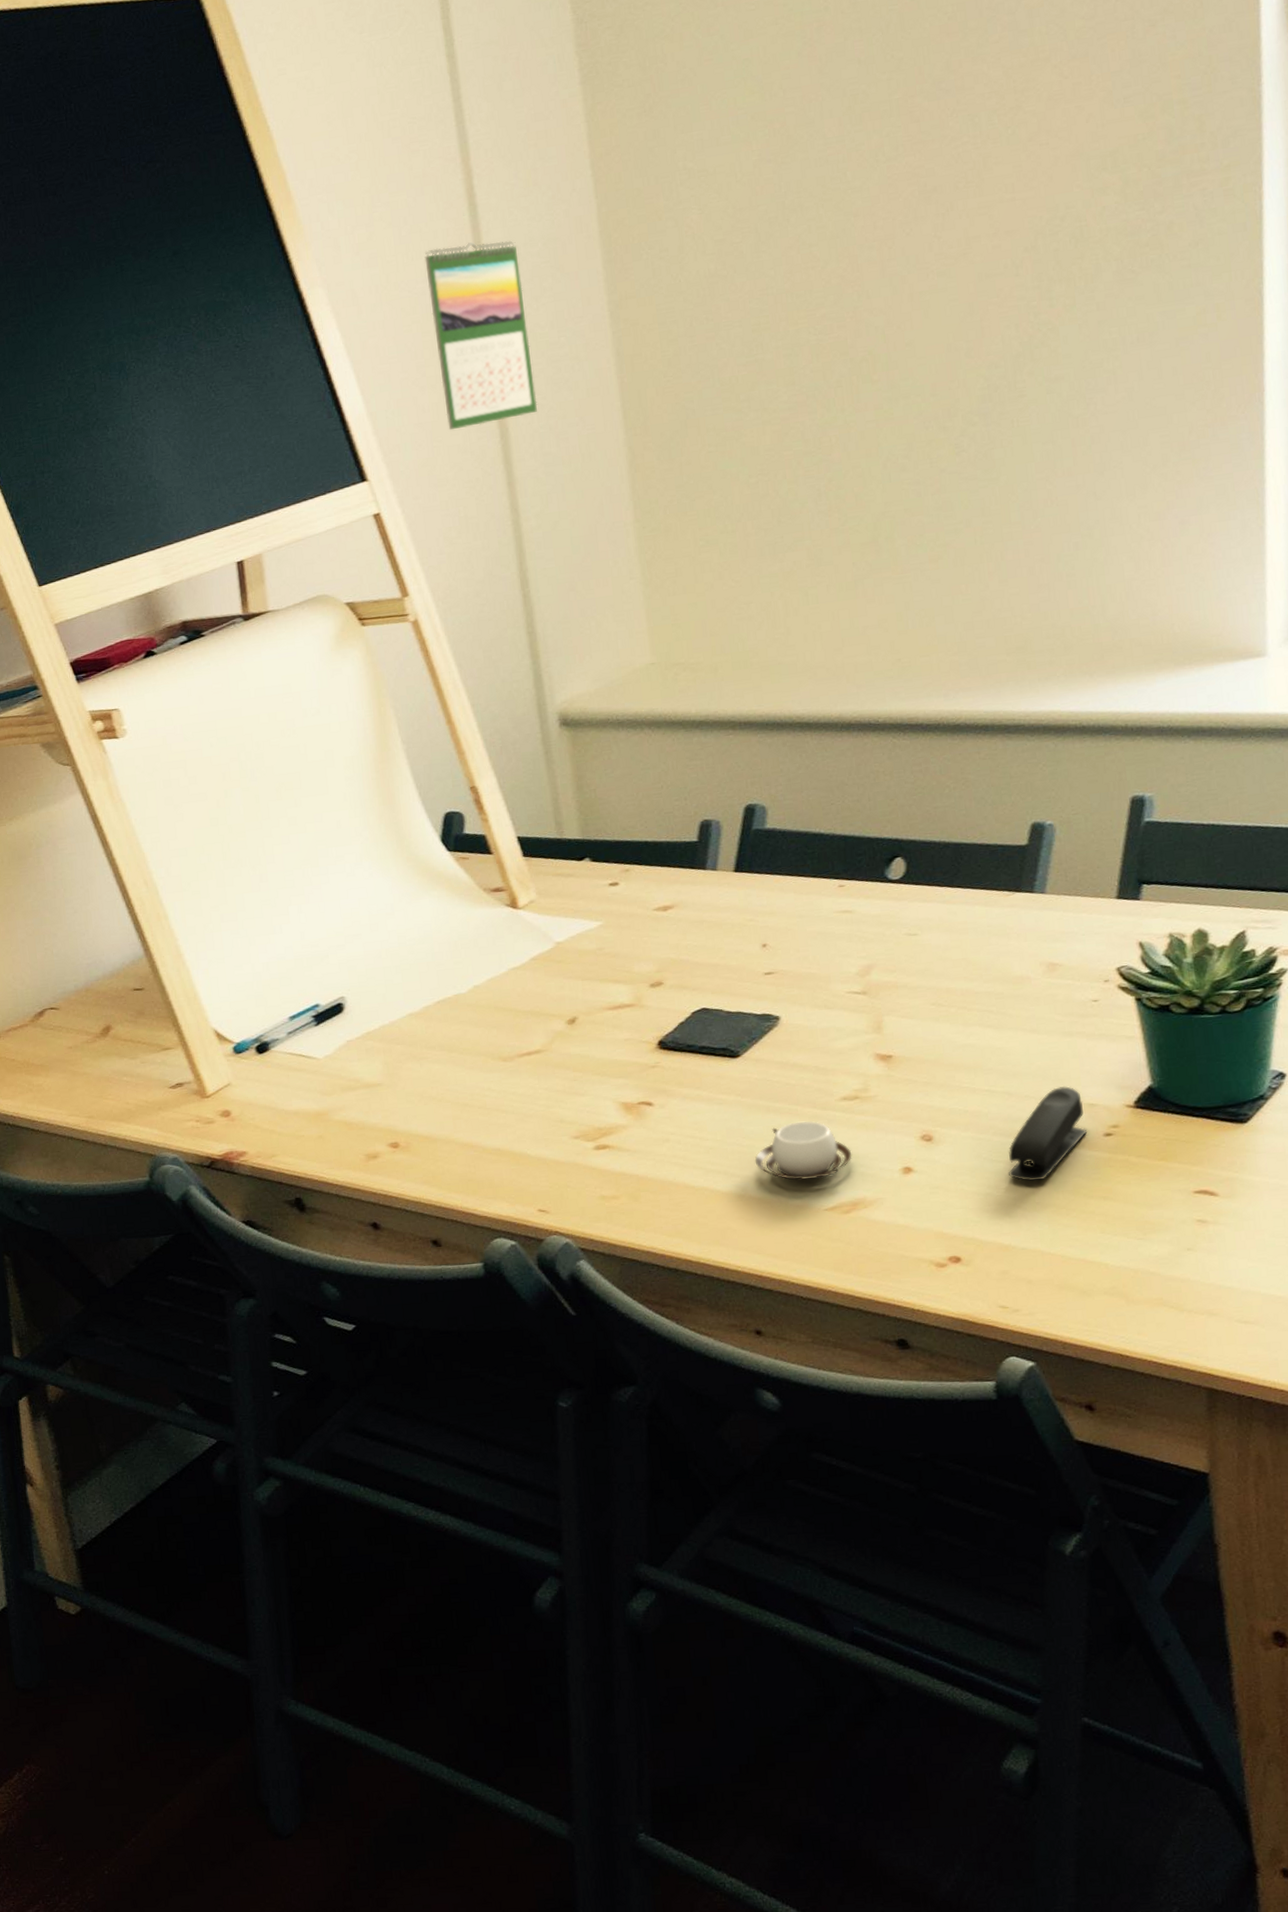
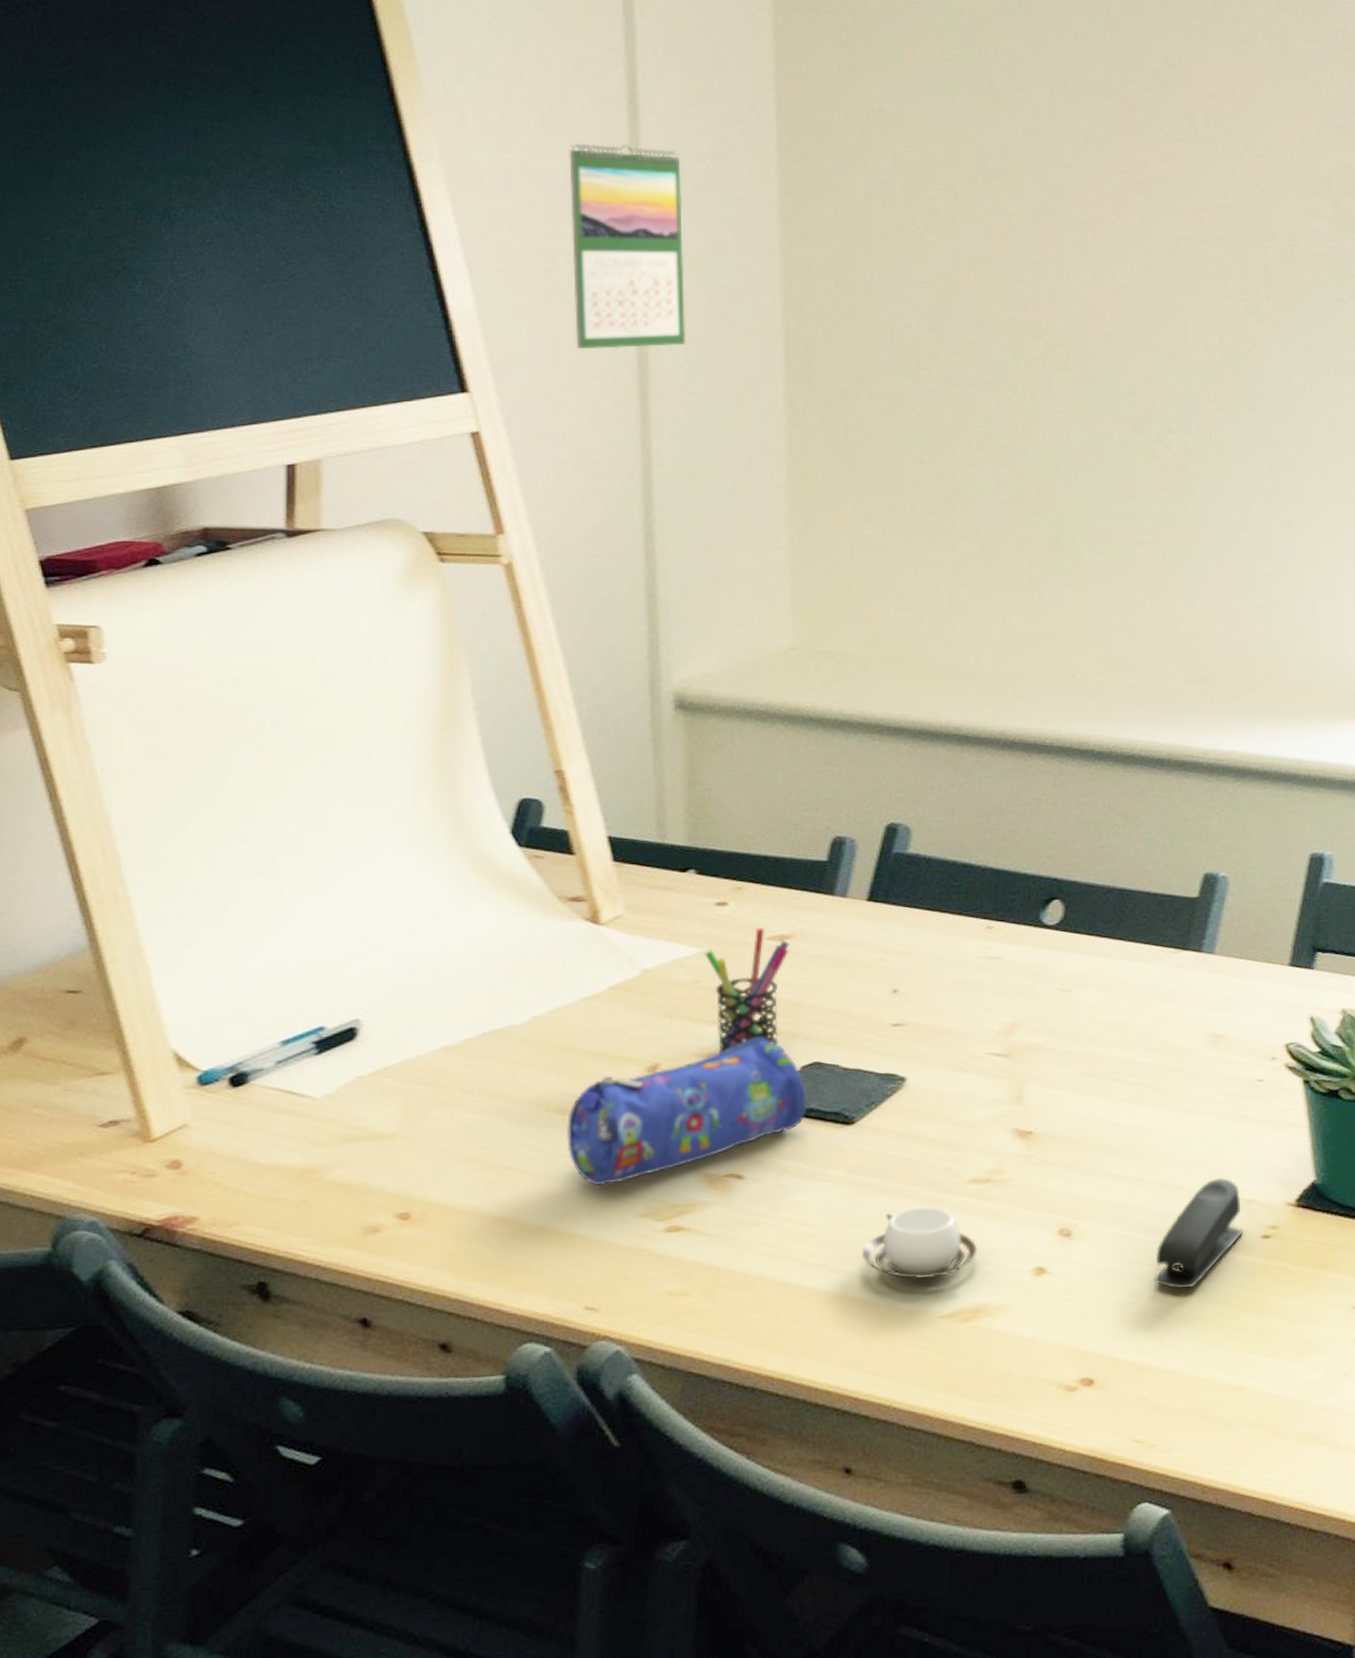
pencil case: none [509,991,699,1116] -> present [567,1037,807,1185]
pen holder: none [604,901,673,1006] -> present [704,927,789,1053]

